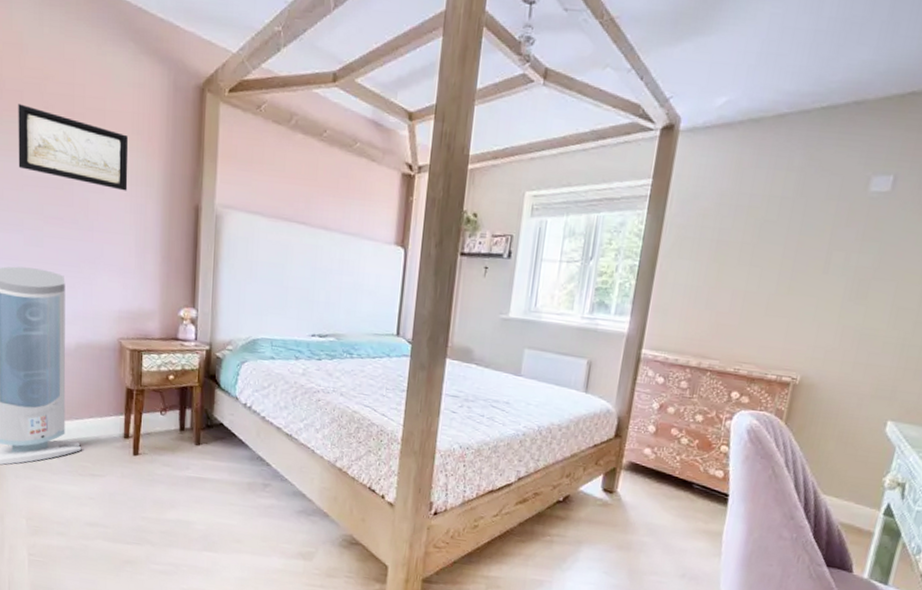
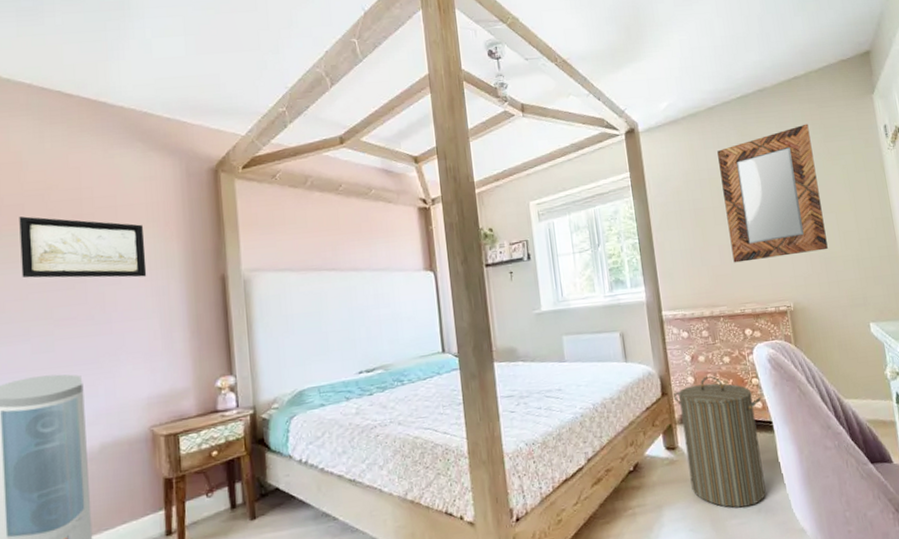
laundry hamper: none [618,429,725,569] -> present [674,375,766,508]
home mirror: none [745,159,906,325] -> present [717,123,828,263]

